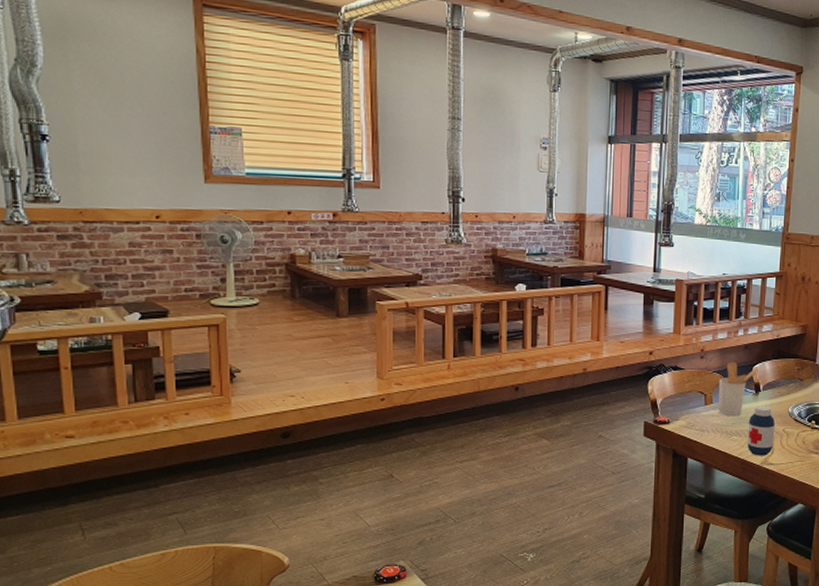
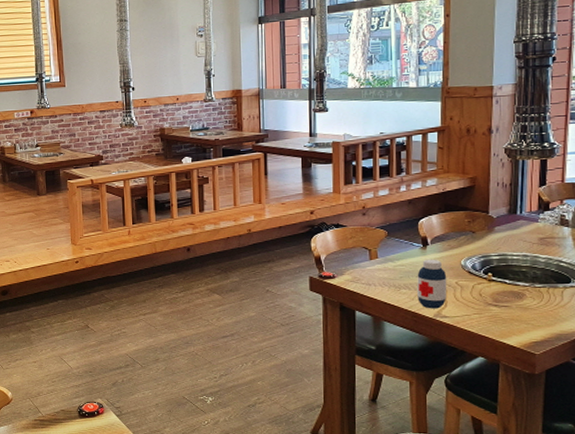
utensil holder: present [718,361,759,417] -> none [382,217,425,270]

